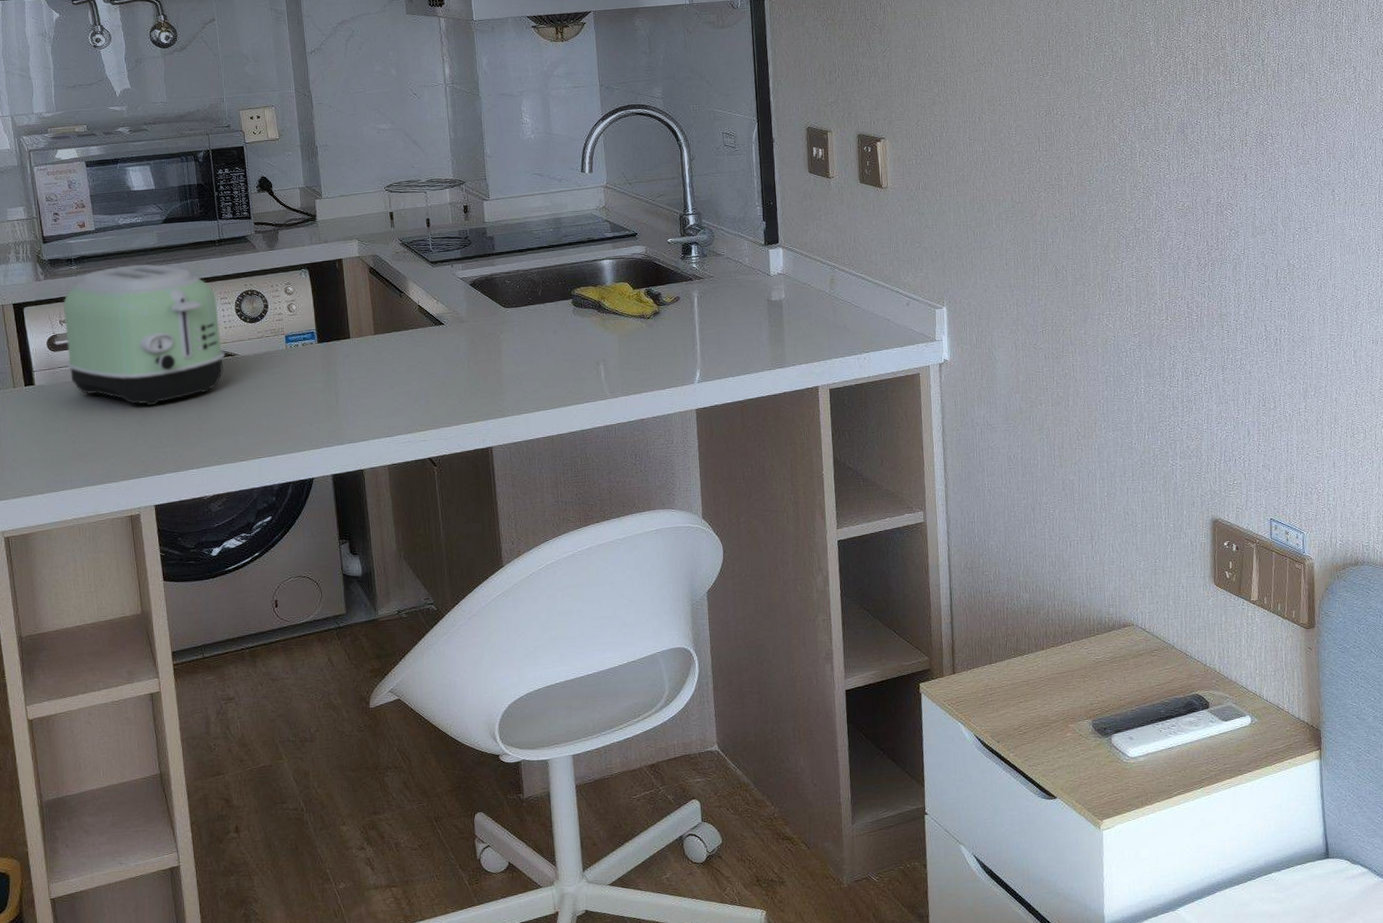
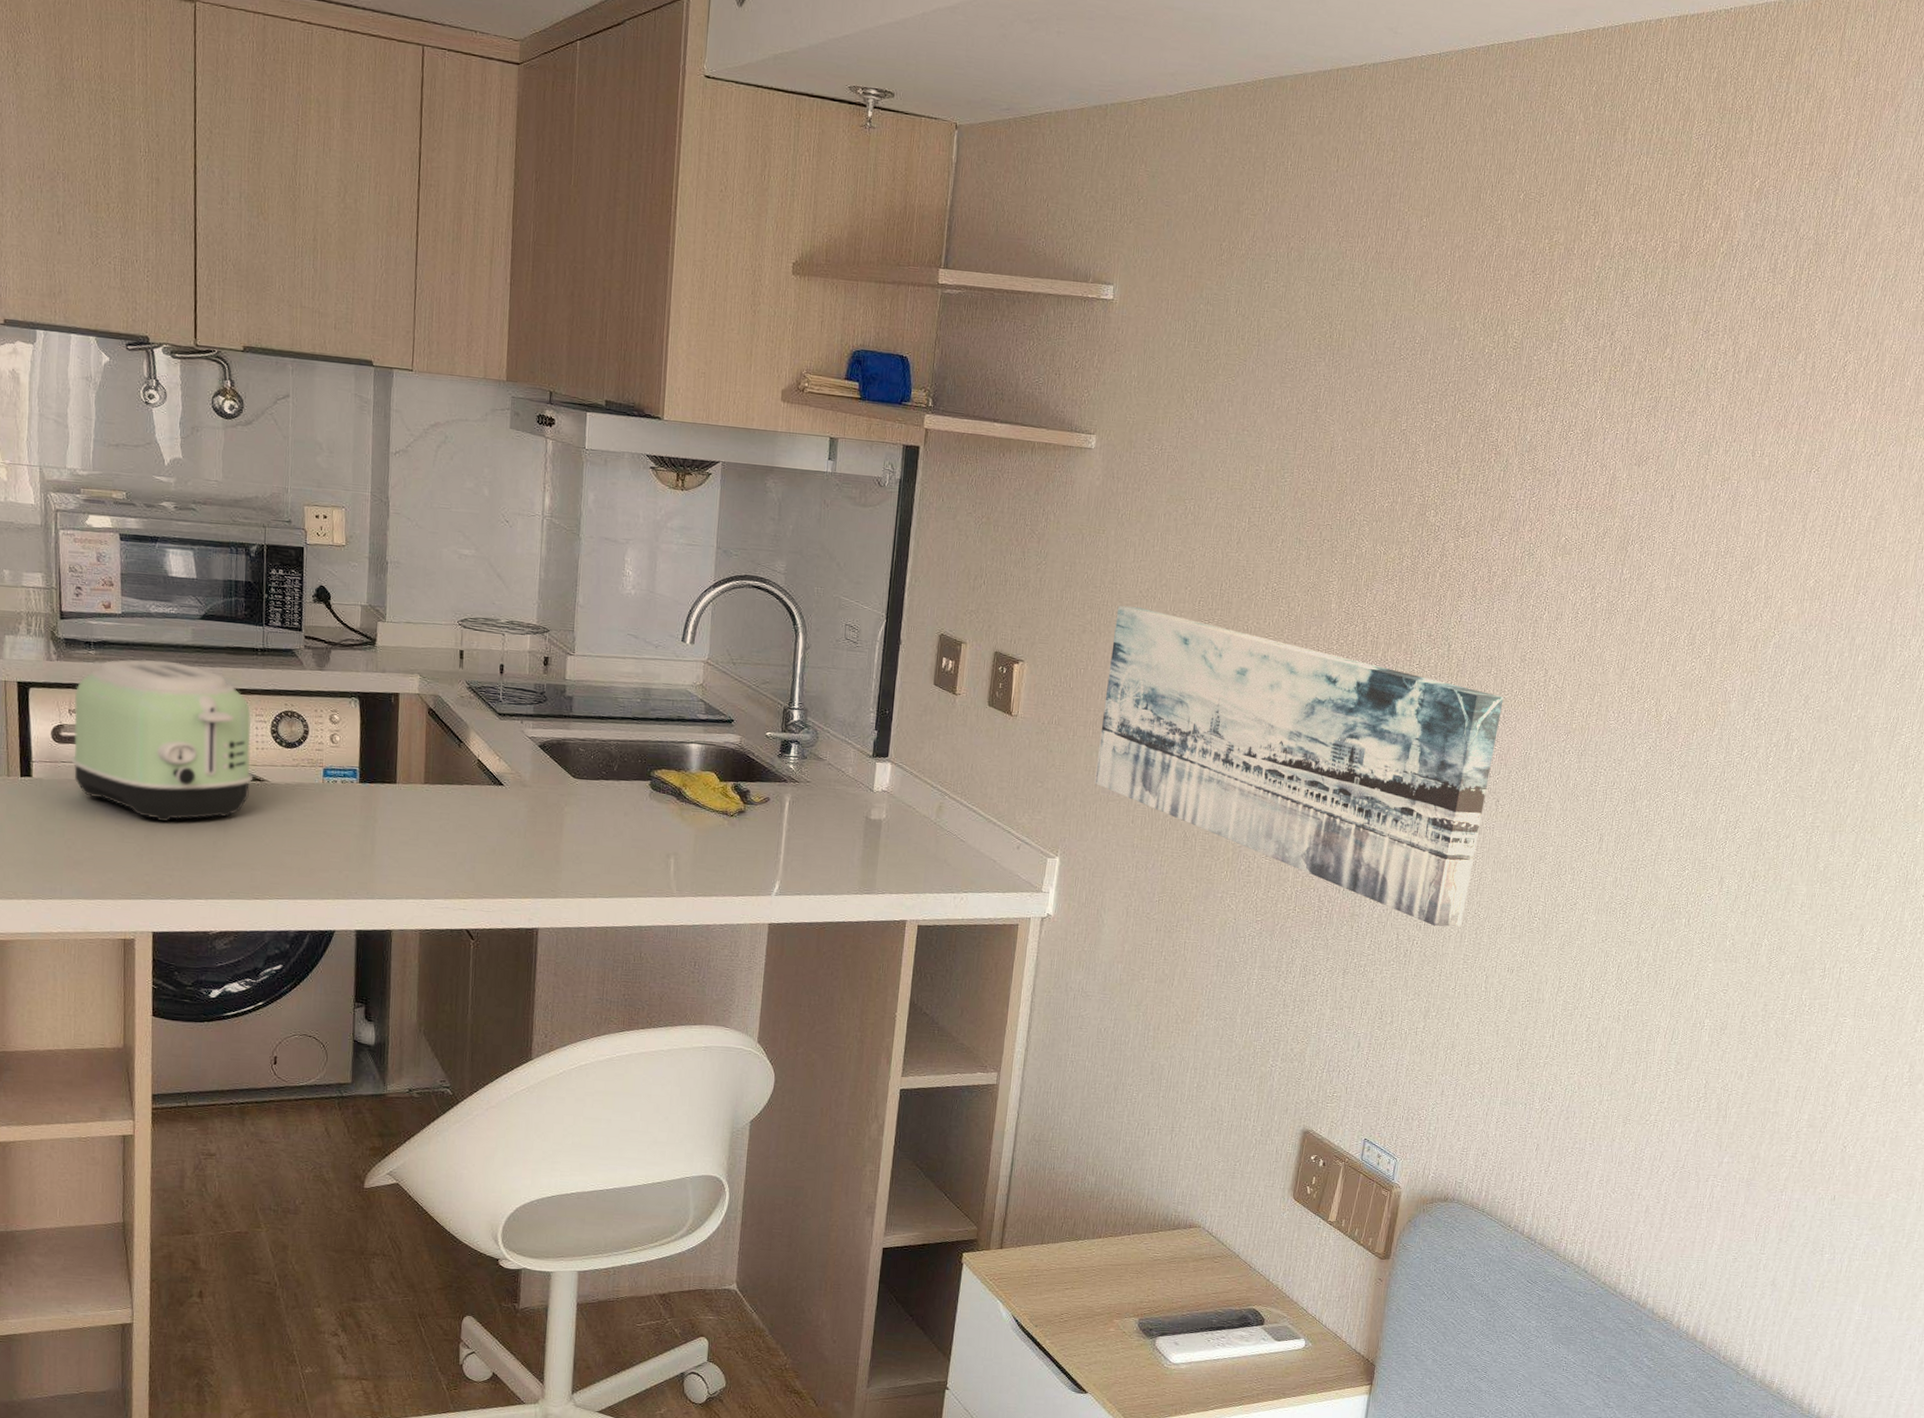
wall art: none [960,74,1322,314] -> present [1094,606,1504,927]

